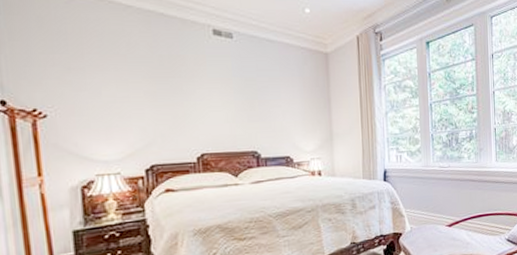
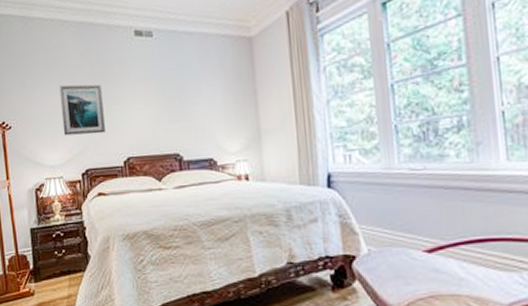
wall art: none [118,74,176,129] -> present [59,84,105,136]

